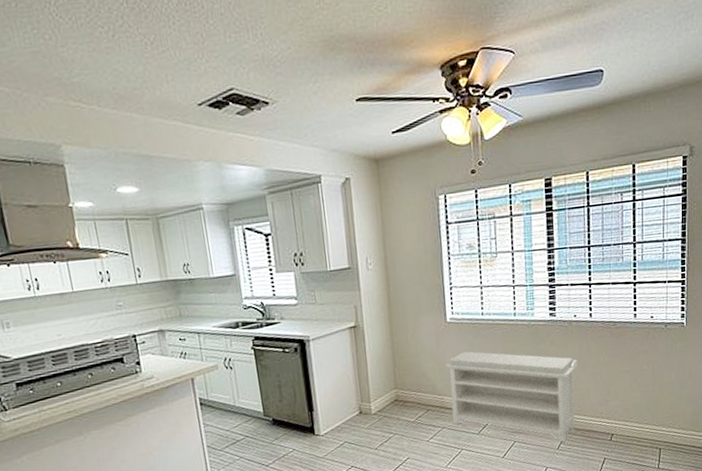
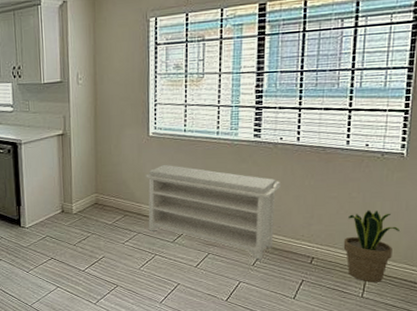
potted plant: none [638,381,685,453] -> present [343,210,399,283]

